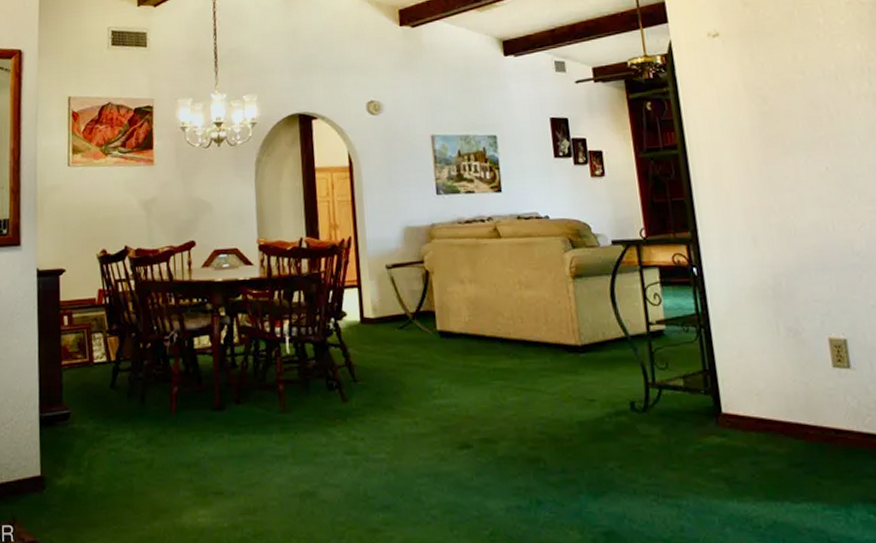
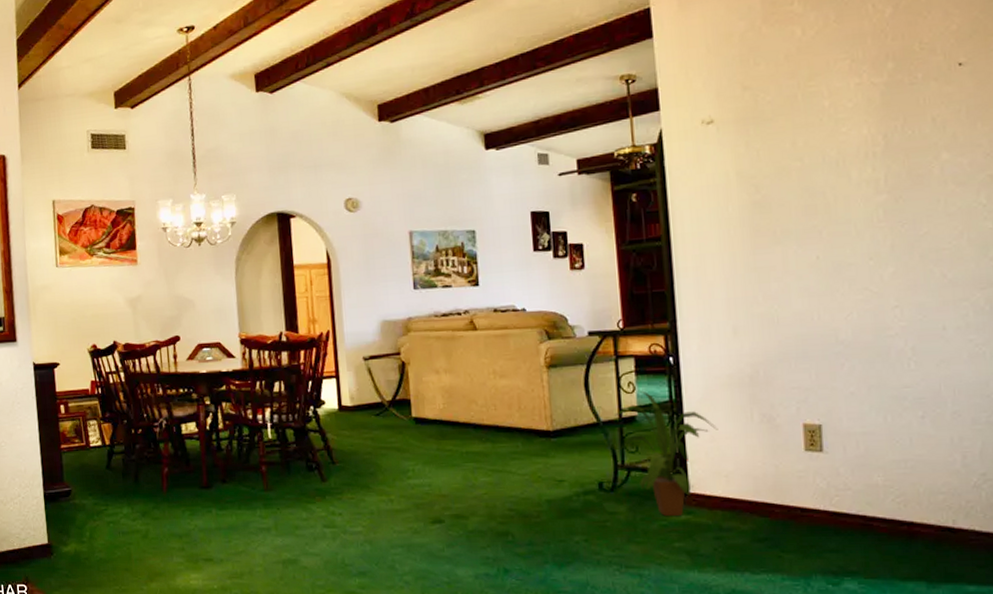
house plant: none [643,301,746,439] -> present [615,389,718,516]

